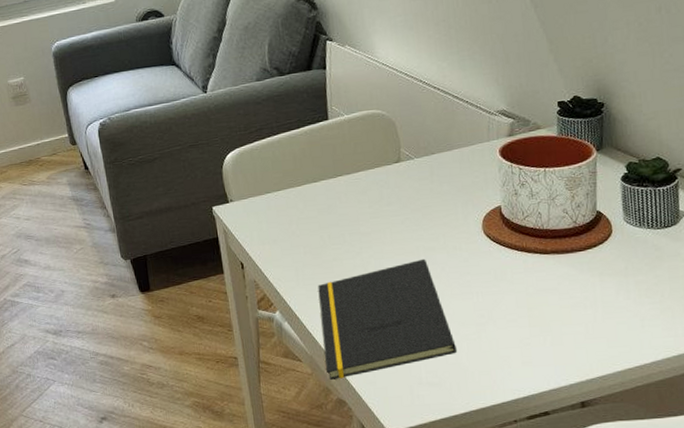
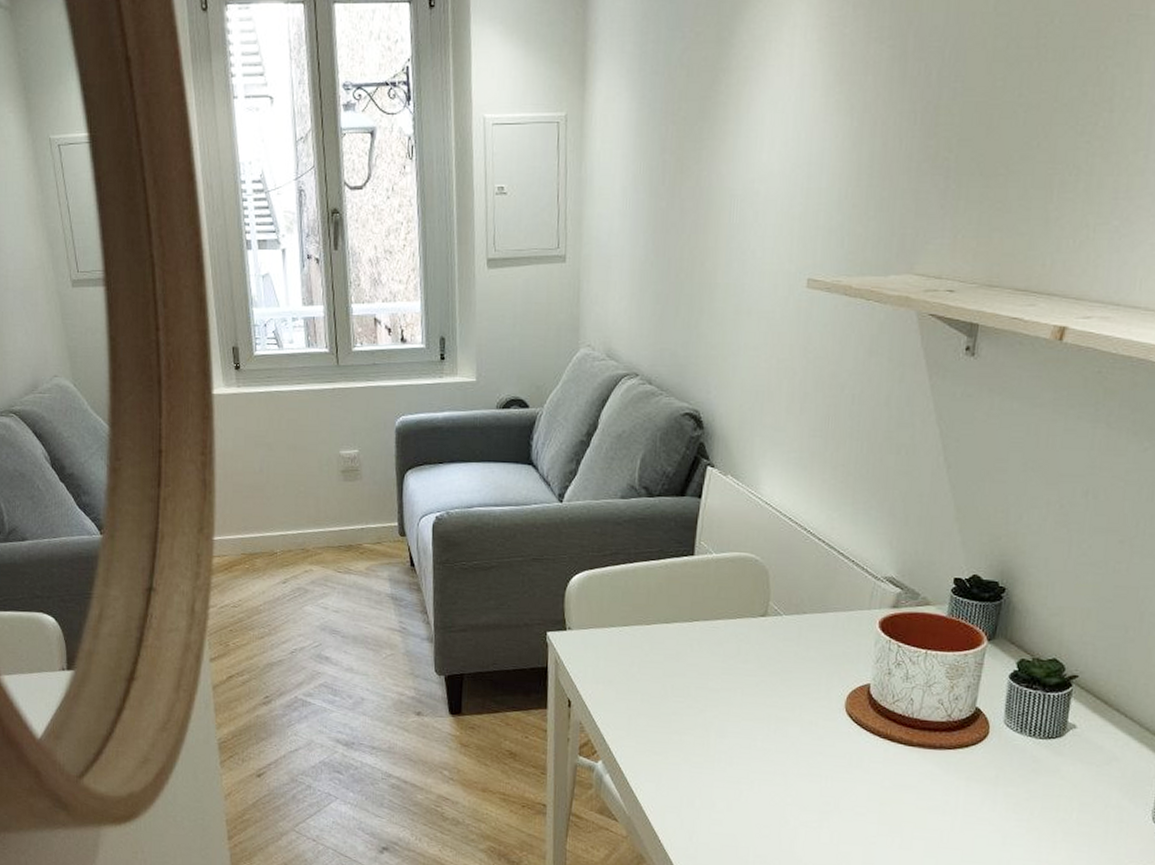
notepad: present [317,258,458,381] -> none [644,728,794,848]

